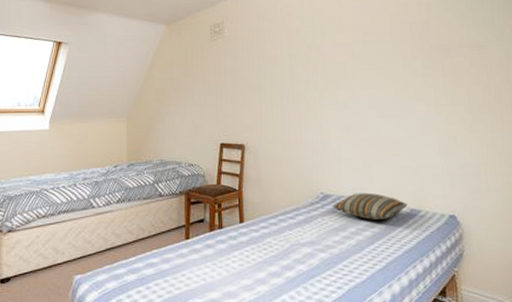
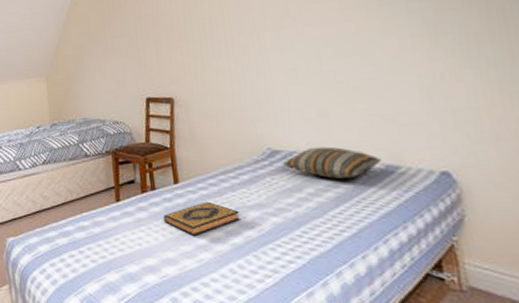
hardback book: none [228,239,294,272] -> present [164,201,240,237]

